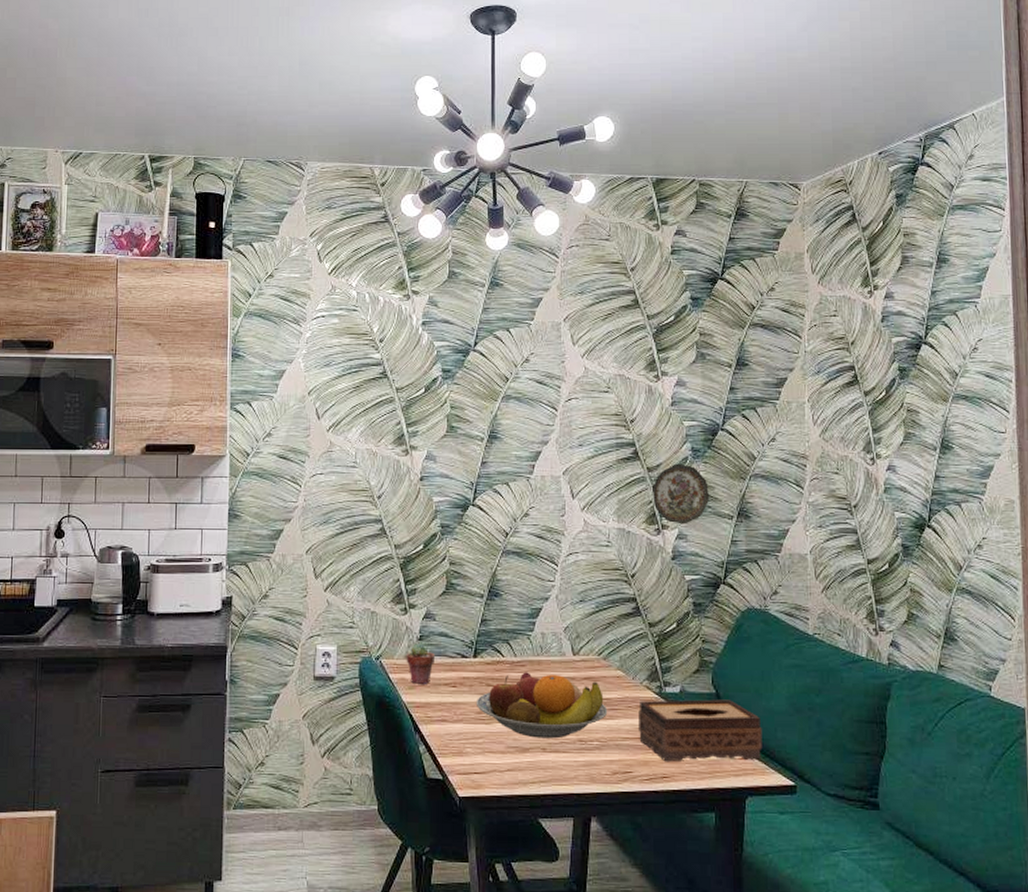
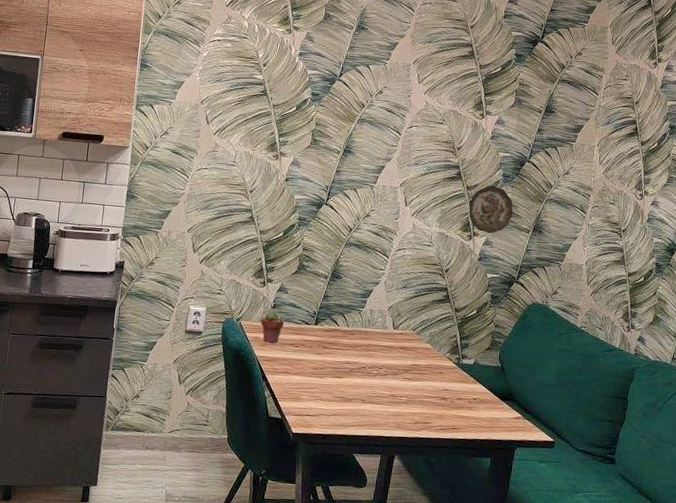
fruit bowl: present [475,672,608,739] -> none [313,339,416,393]
tissue box: present [638,699,763,761] -> none [438,368,534,420]

